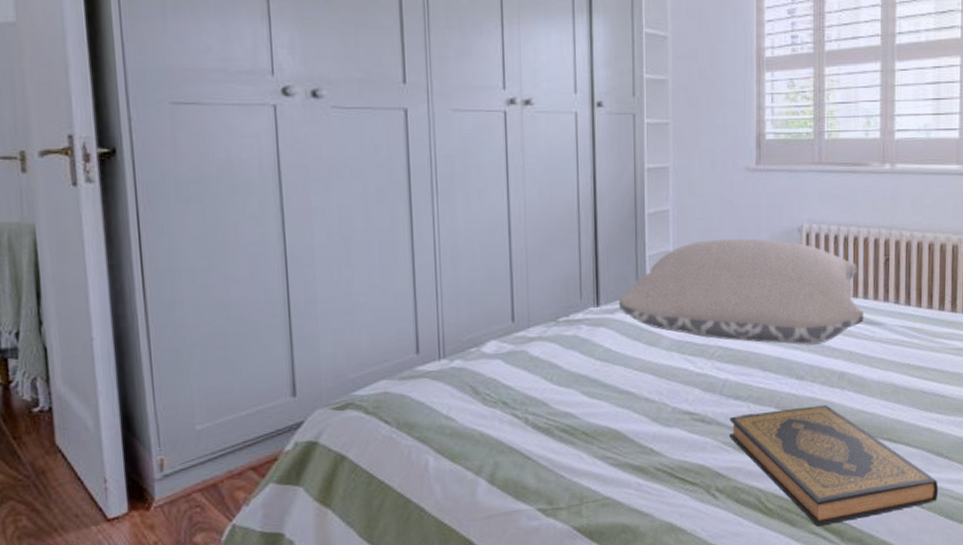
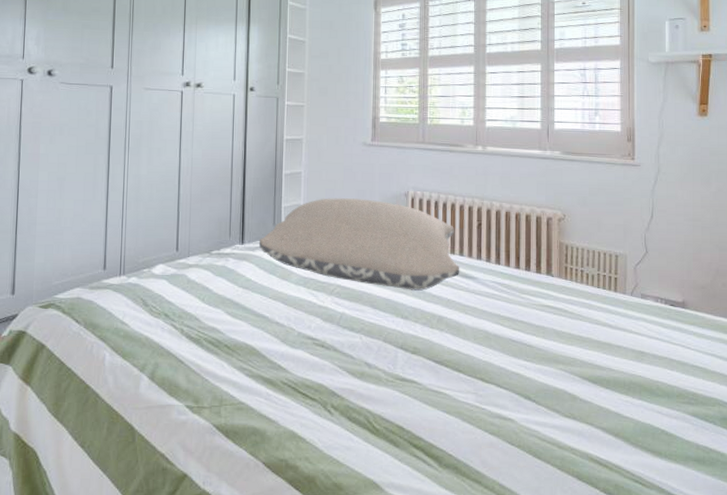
hardback book: present [729,405,939,527] -> none [344,343,527,450]

